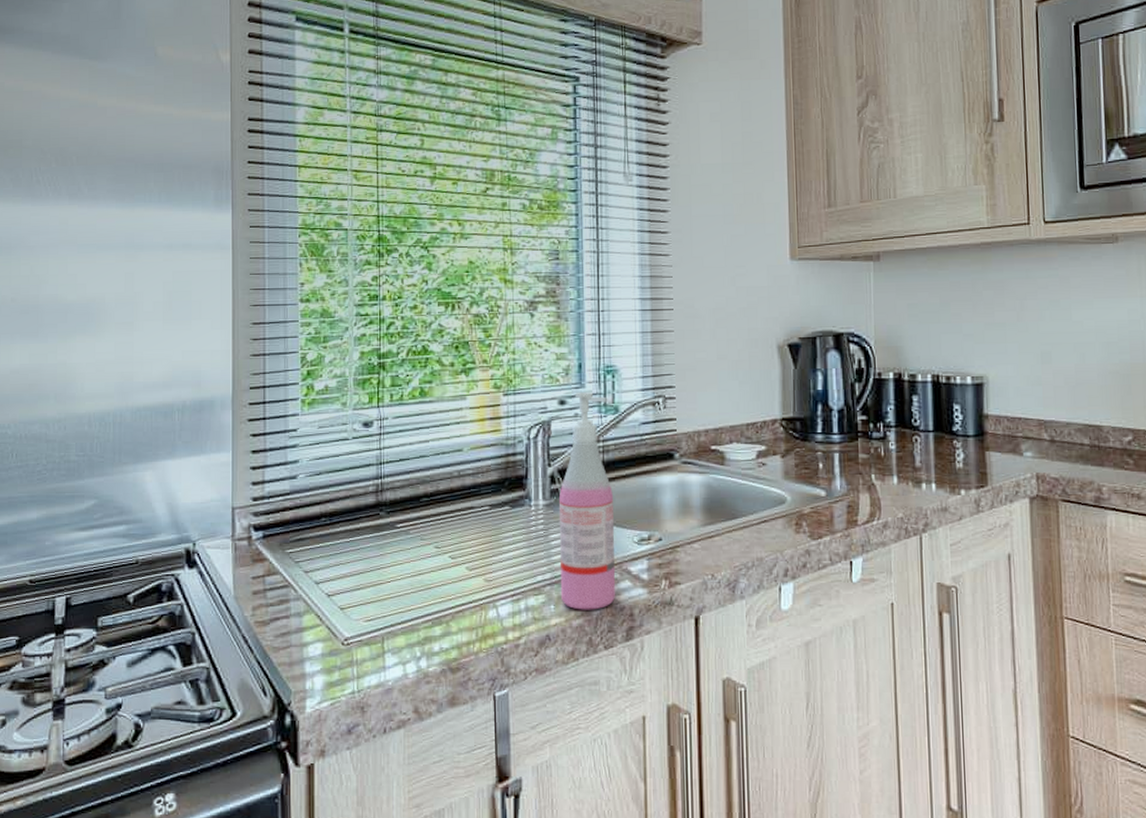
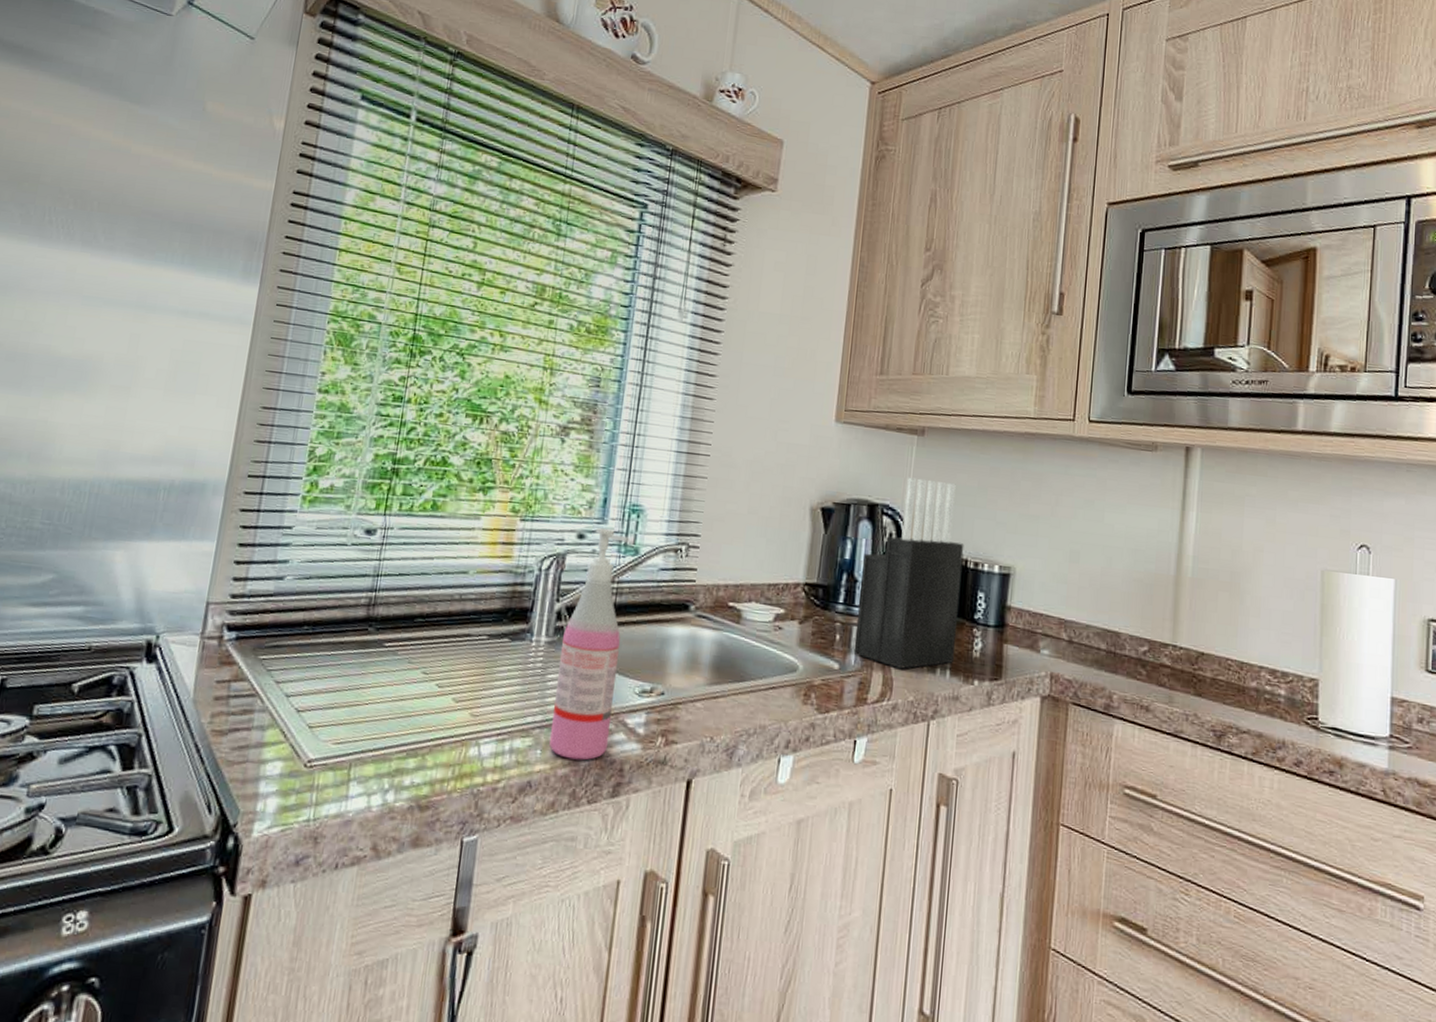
knife block: none [835,302,937,488] -> present [853,477,964,669]

